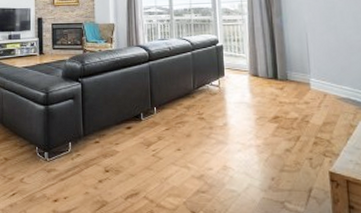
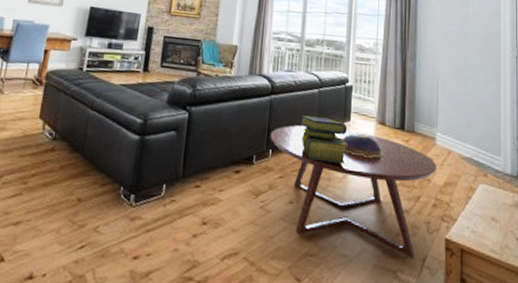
coffee table: none [153,84,314,190] -> present [270,125,437,258]
stack of books: none [178,76,226,114] -> present [300,115,348,164]
decorative bowl: none [218,86,258,106] -> present [341,132,382,158]

